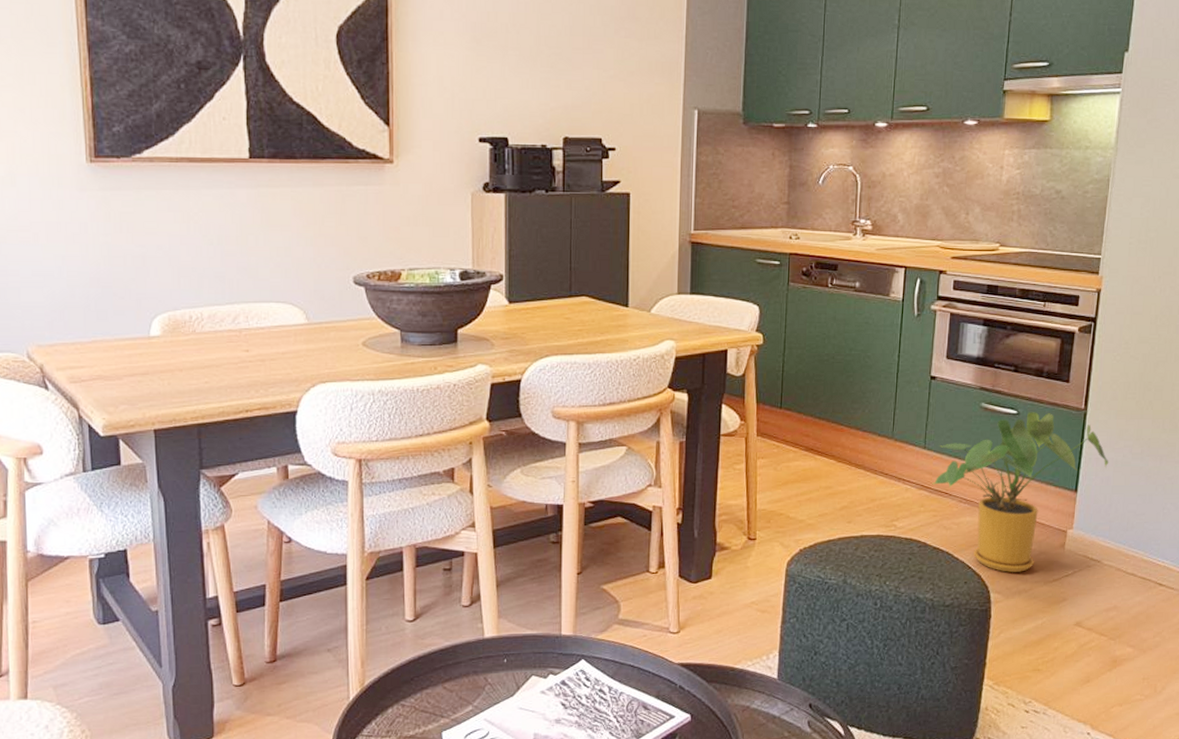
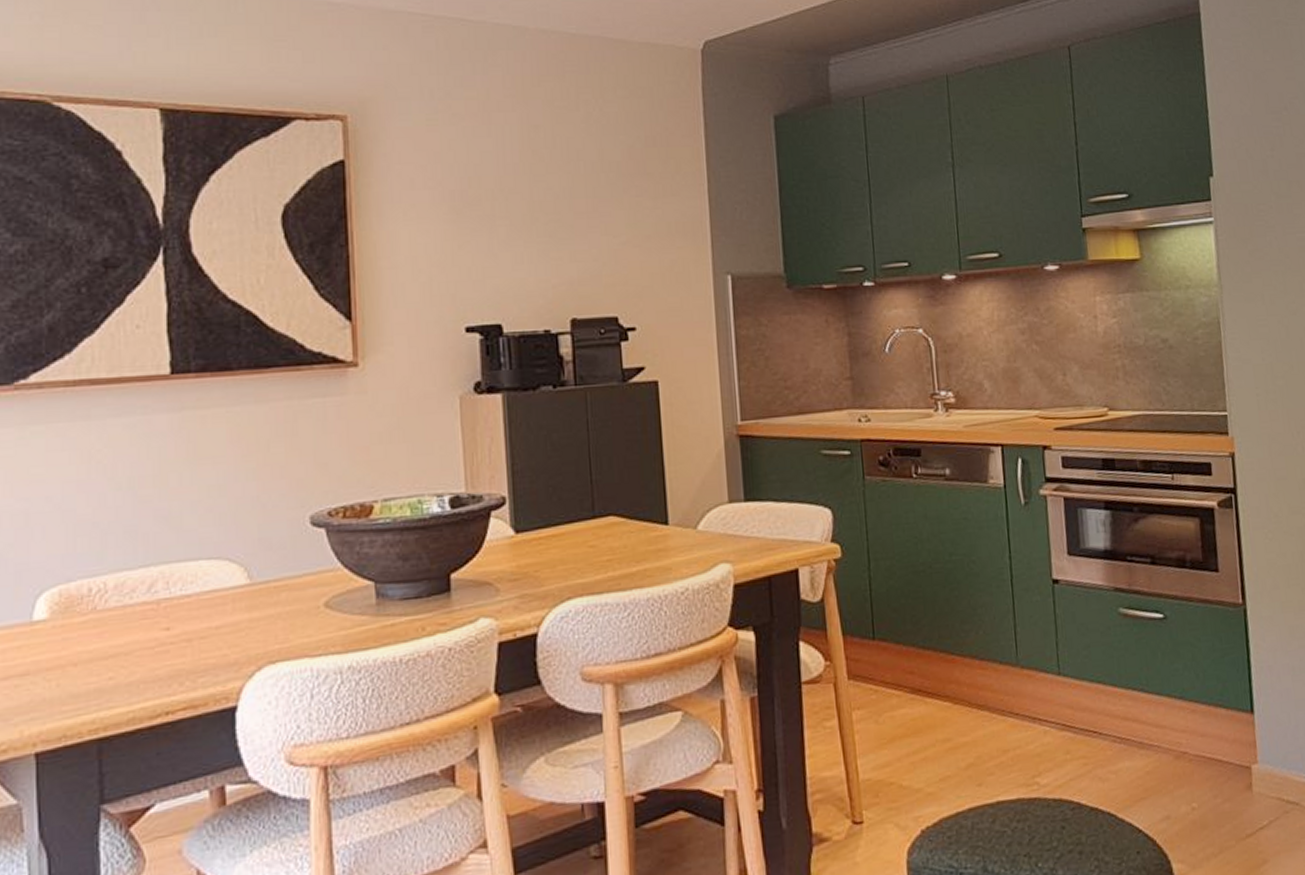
house plant: present [932,412,1109,572] -> none [1075,613,1285,832]

